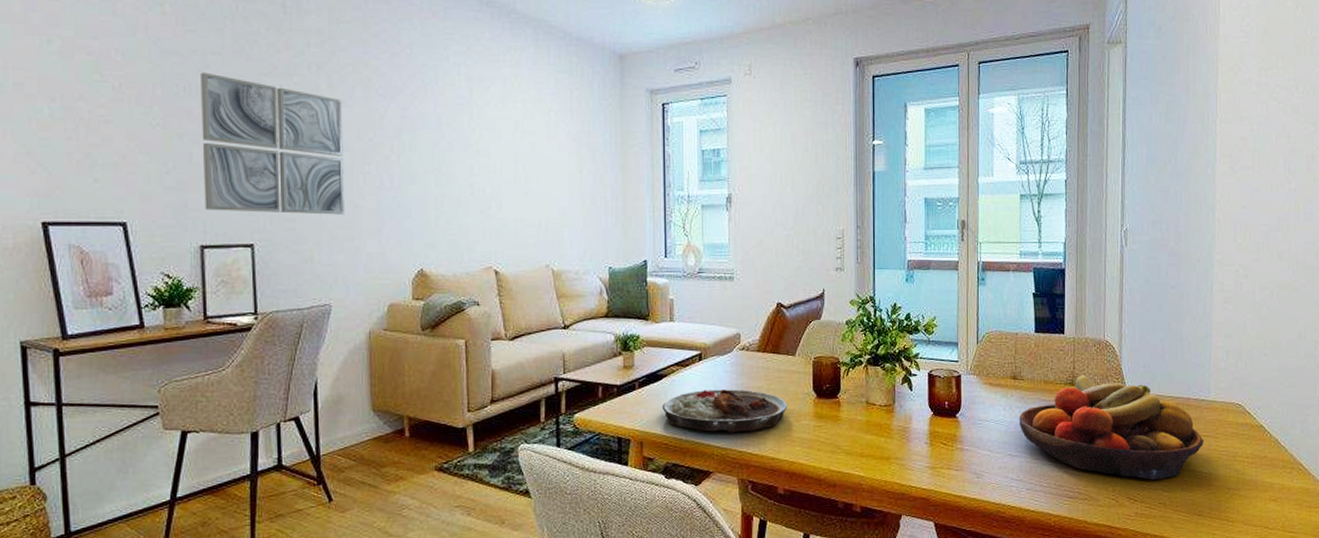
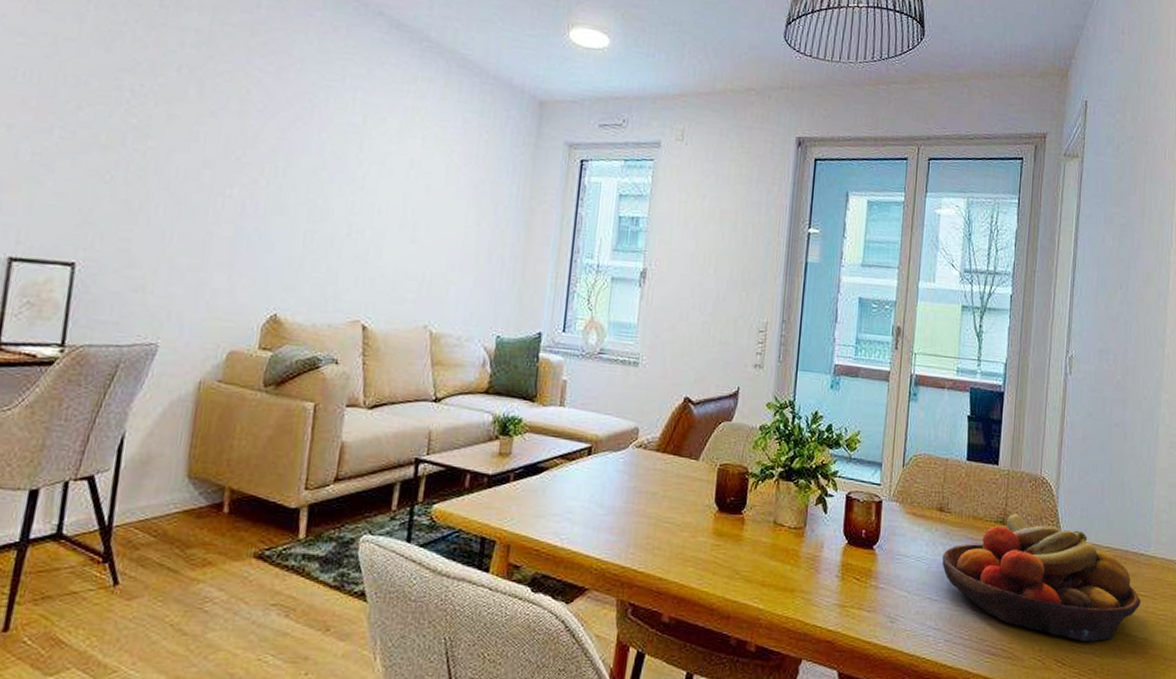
wall art: present [201,72,344,215] -> none [22,58,212,241]
plate: present [662,389,787,433] -> none [537,489,683,545]

